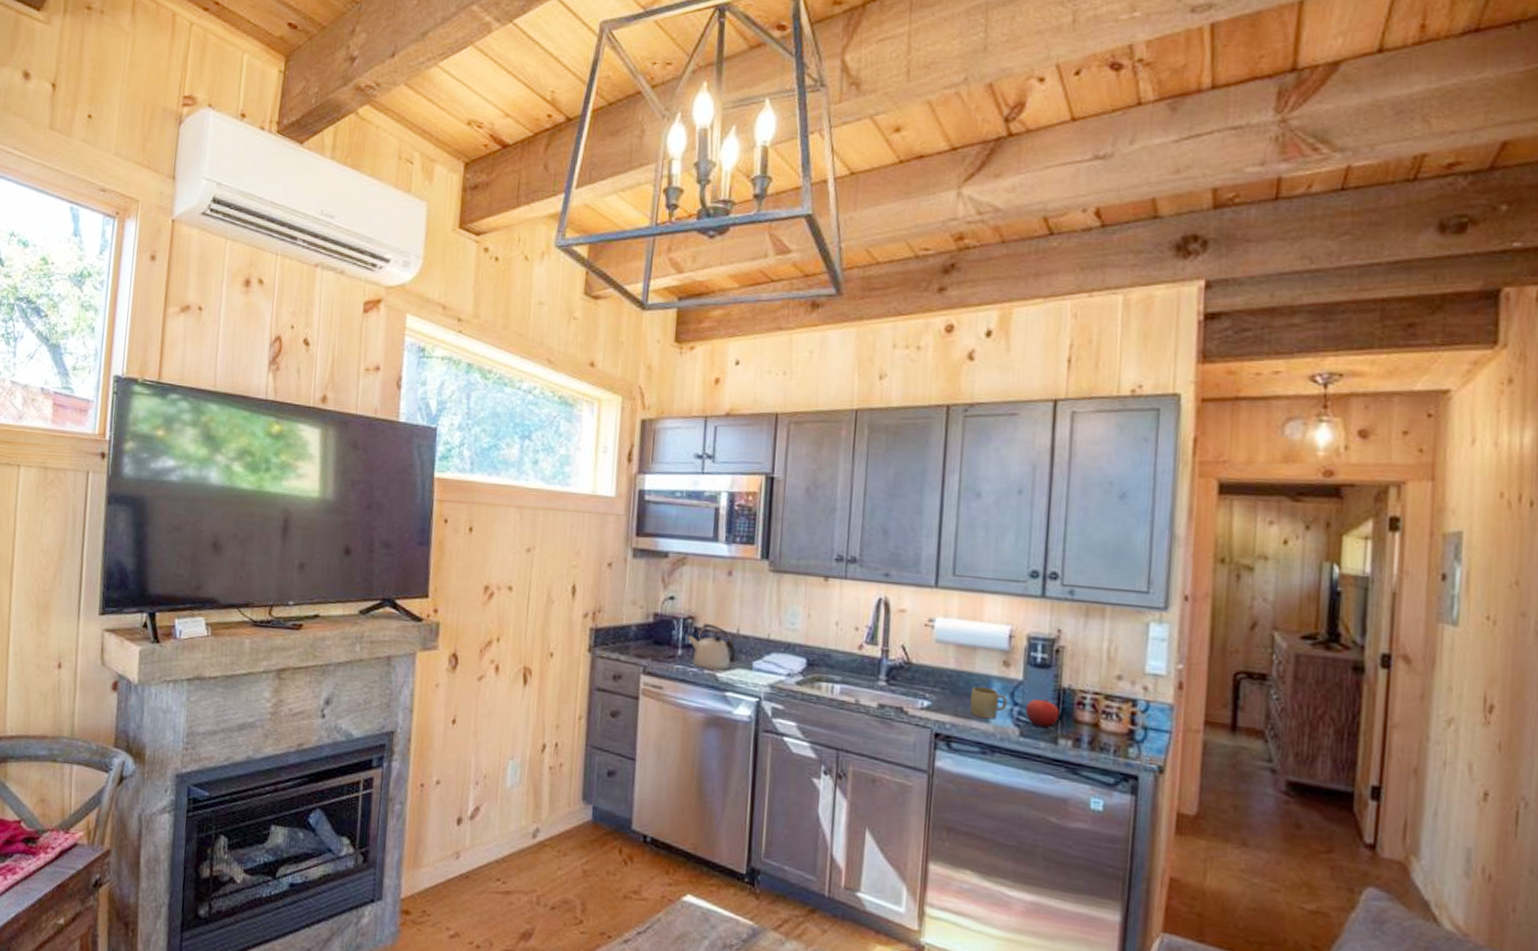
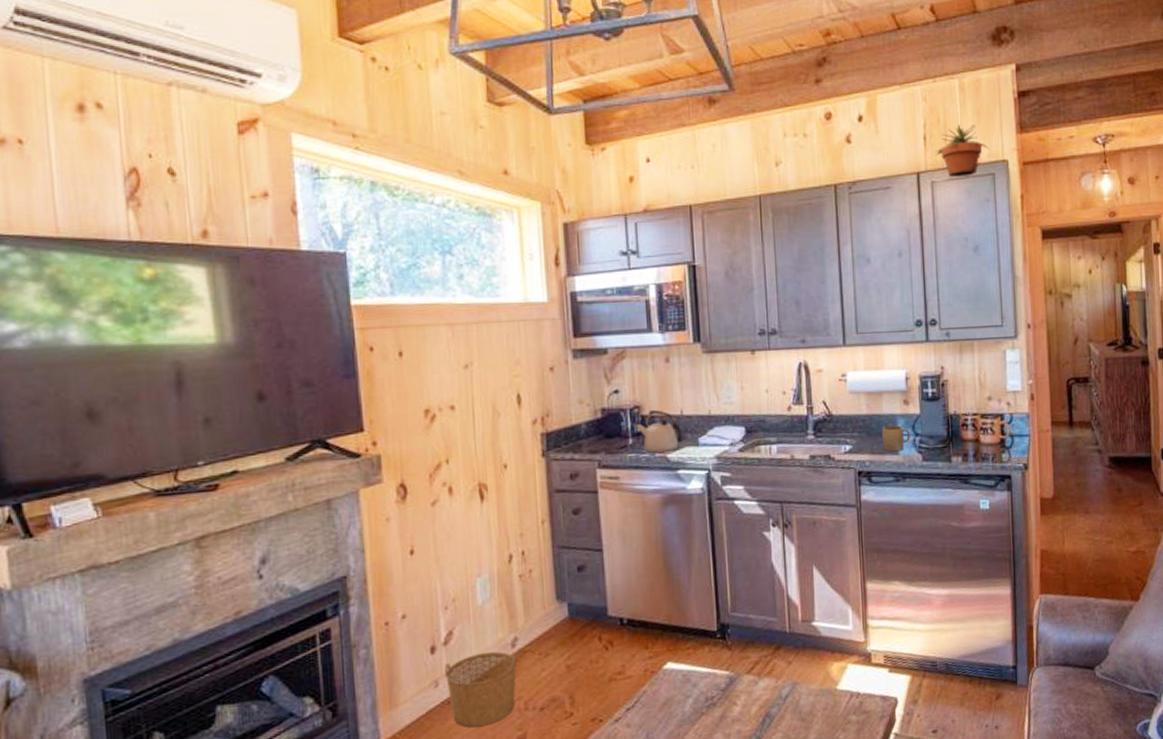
basket: none [467,835,537,910] -> present [445,651,518,728]
fruit: present [1025,698,1060,729] -> none [924,425,950,451]
potted plant: none [1080,347,1155,410] -> present [934,123,989,178]

